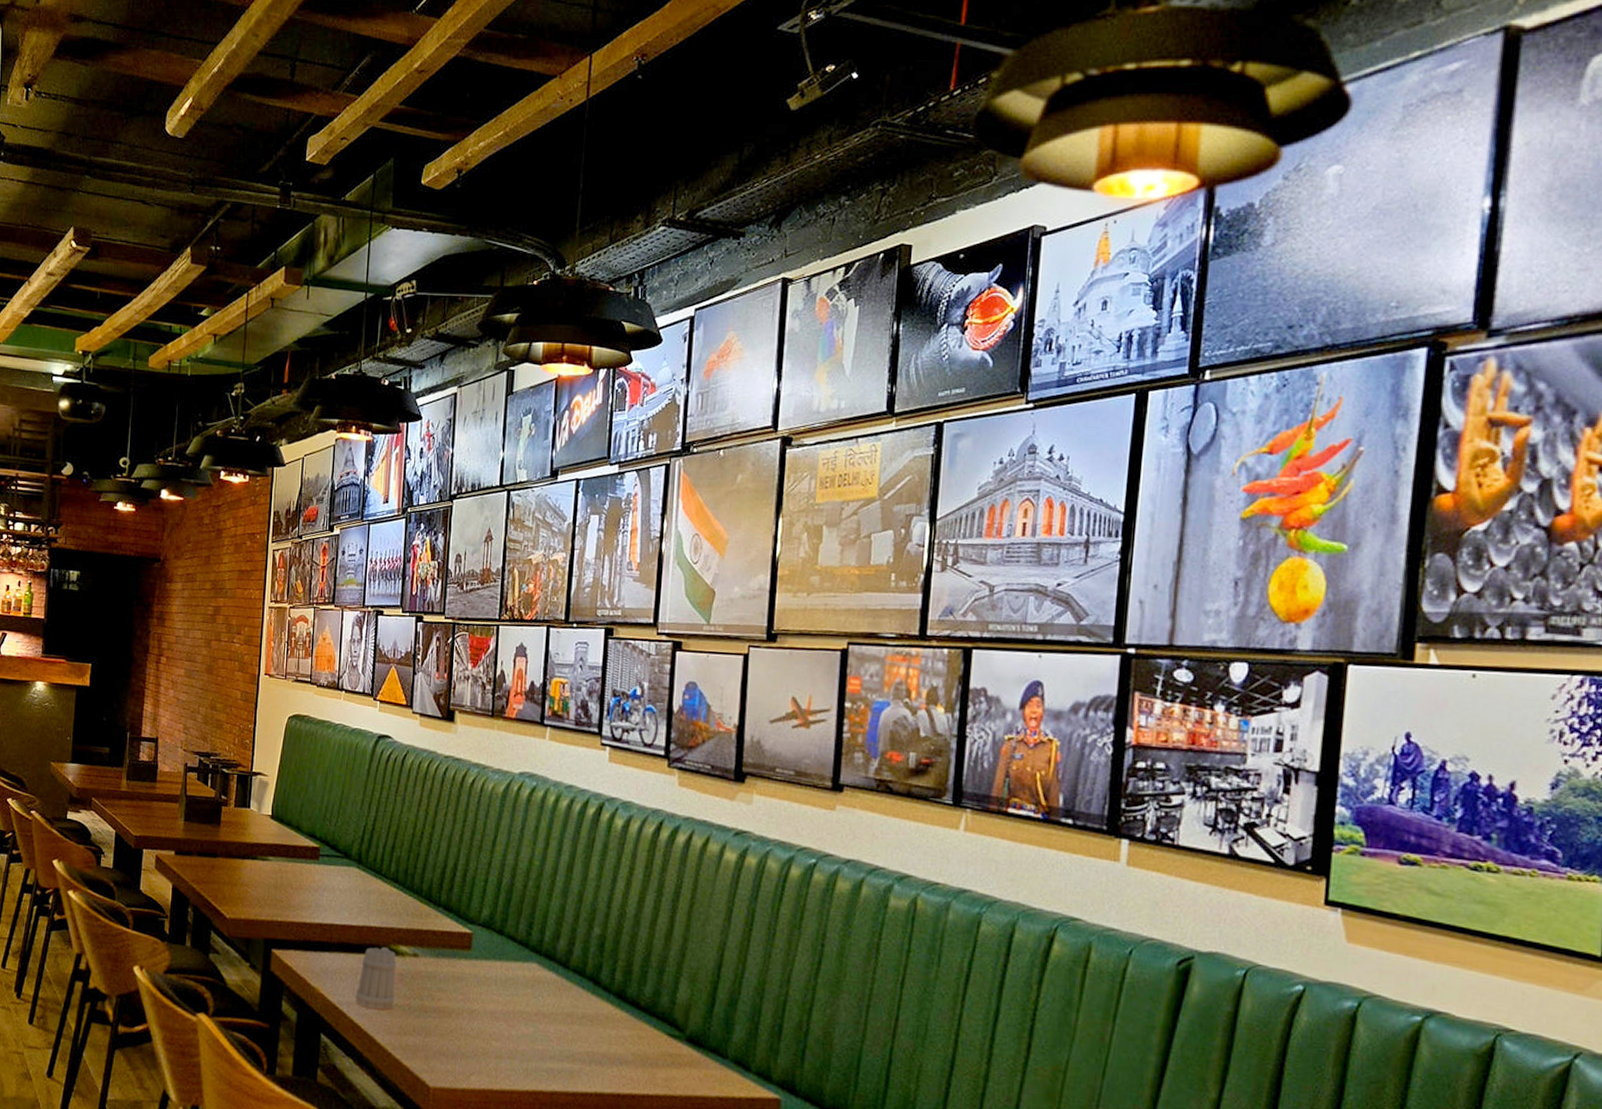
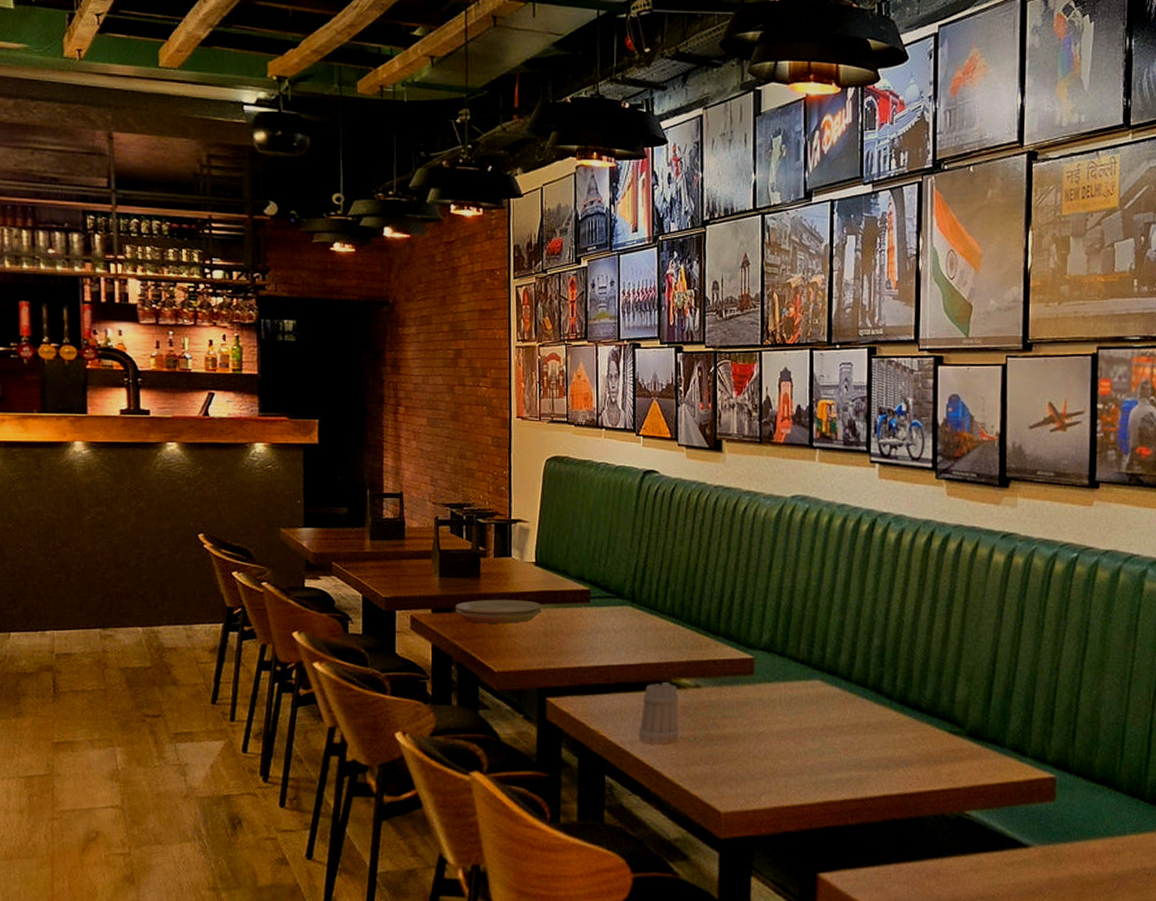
plate: none [195,846,274,873] -> present [455,599,542,624]

